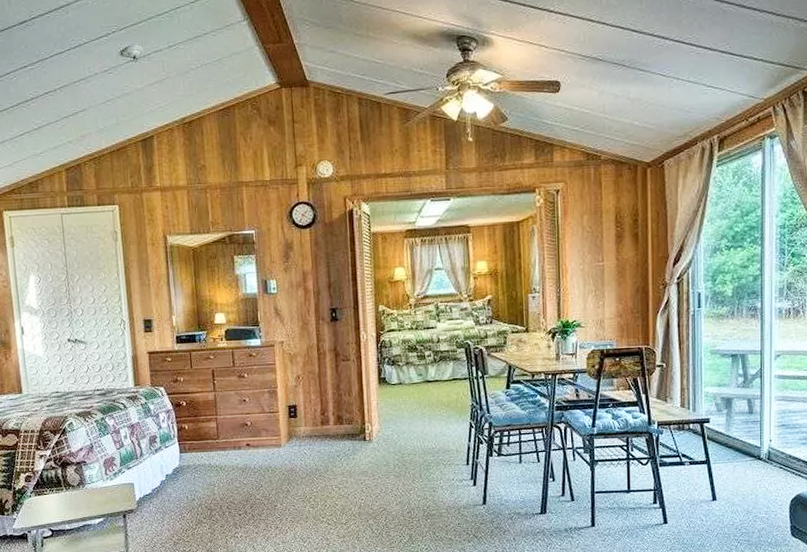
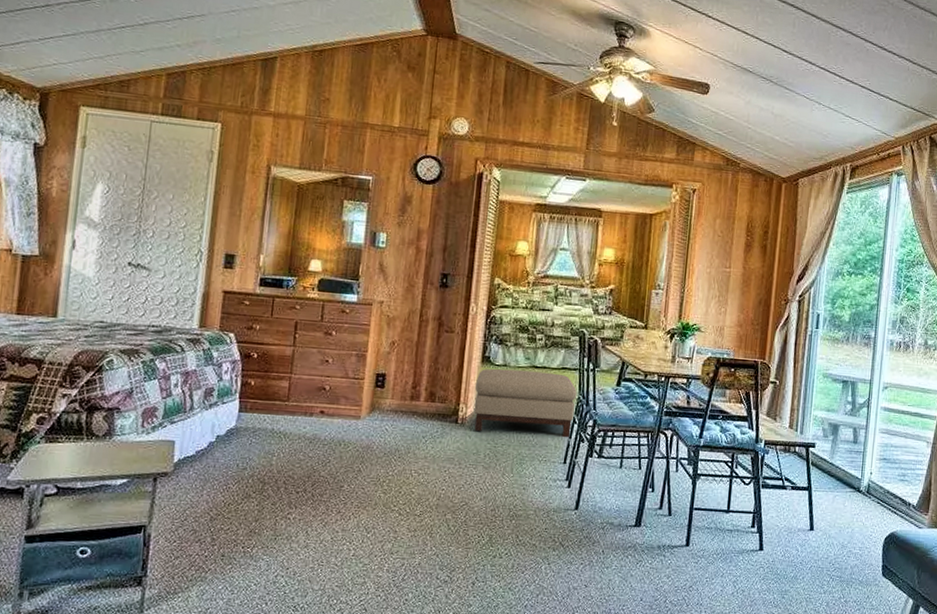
ottoman: none [376,384,470,446] -> present [474,368,577,438]

